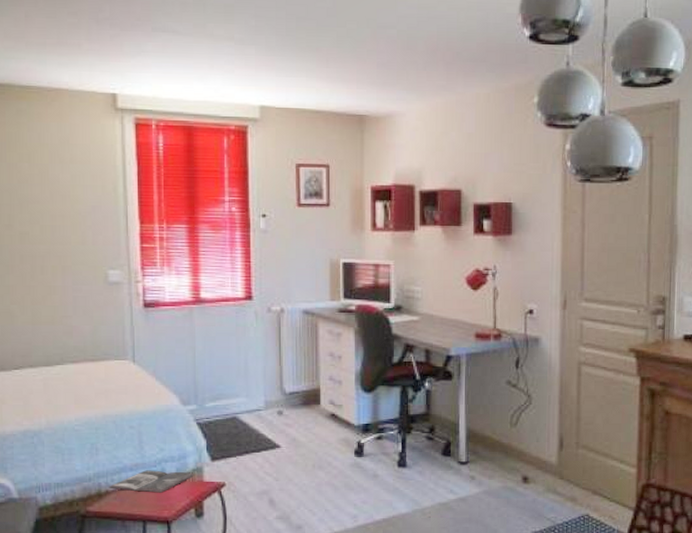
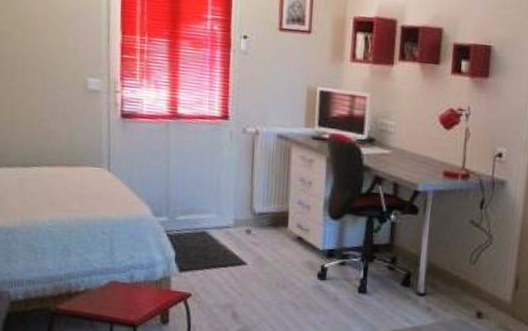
magazine: present [109,470,194,493] -> none [79,275,162,298]

